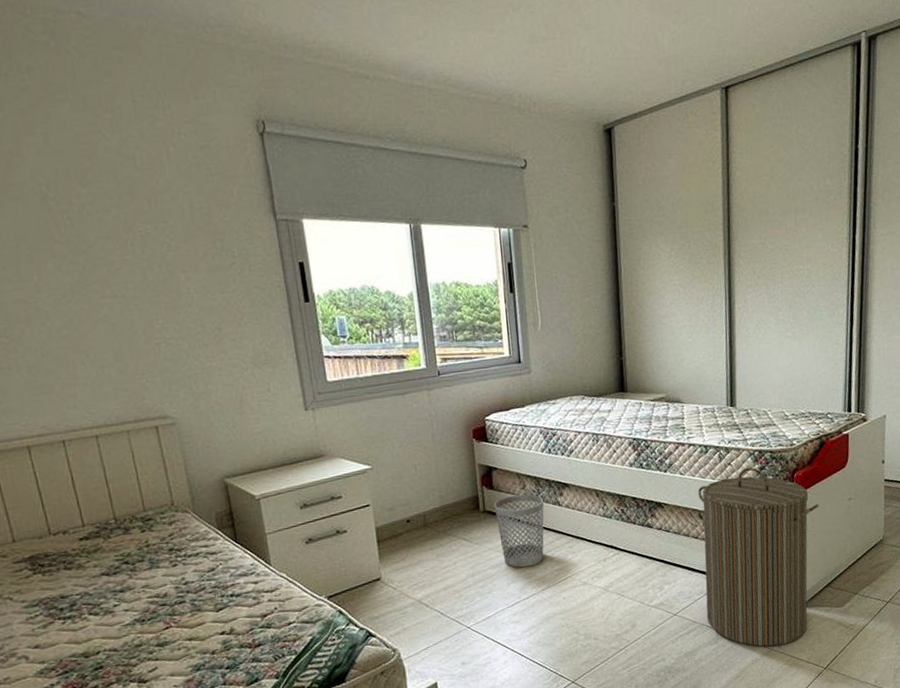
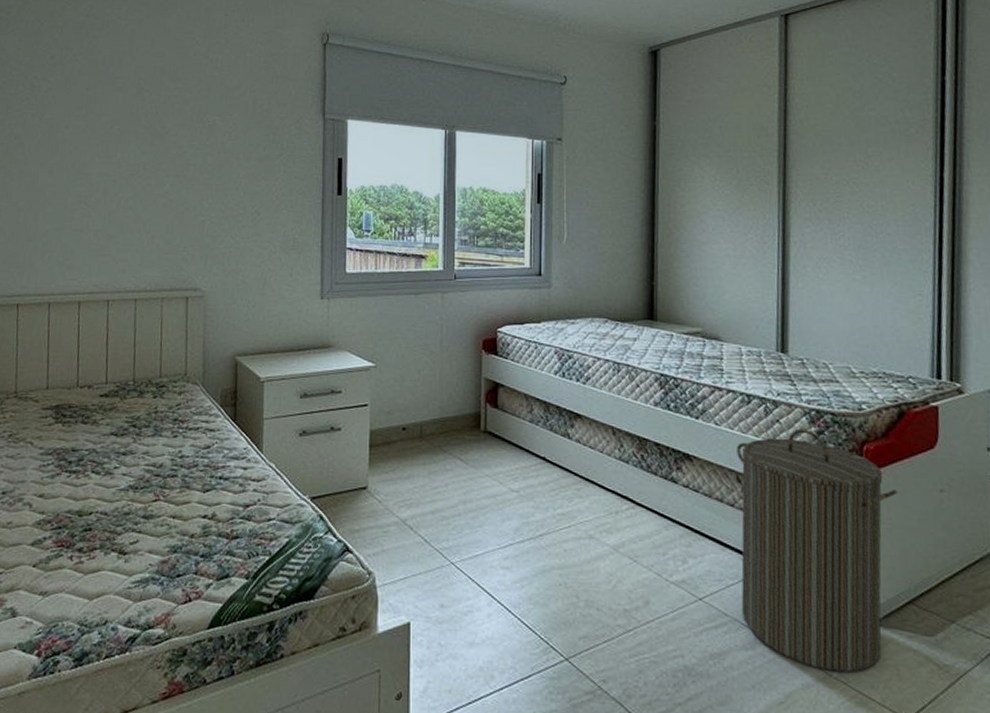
wastebasket: present [494,494,544,568] -> none [496,419,552,504]

